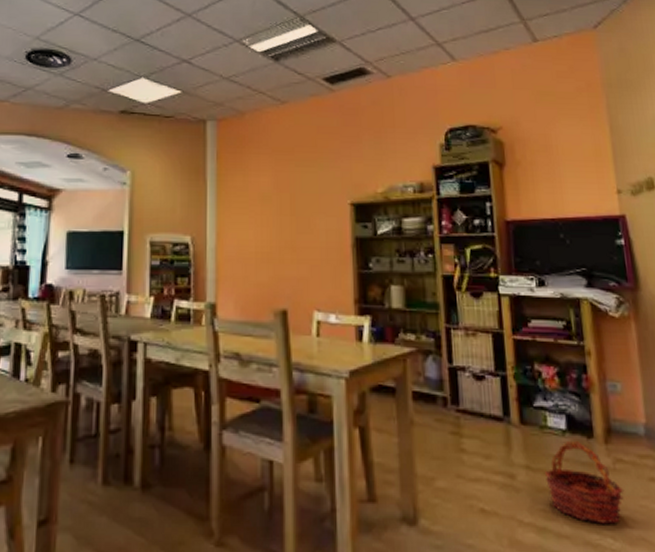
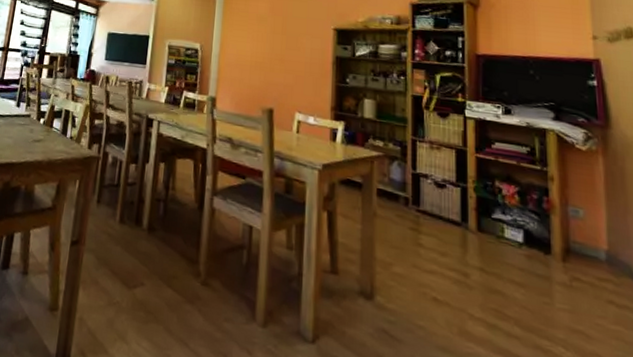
basket: present [544,442,625,525] -> none [498,254,580,335]

